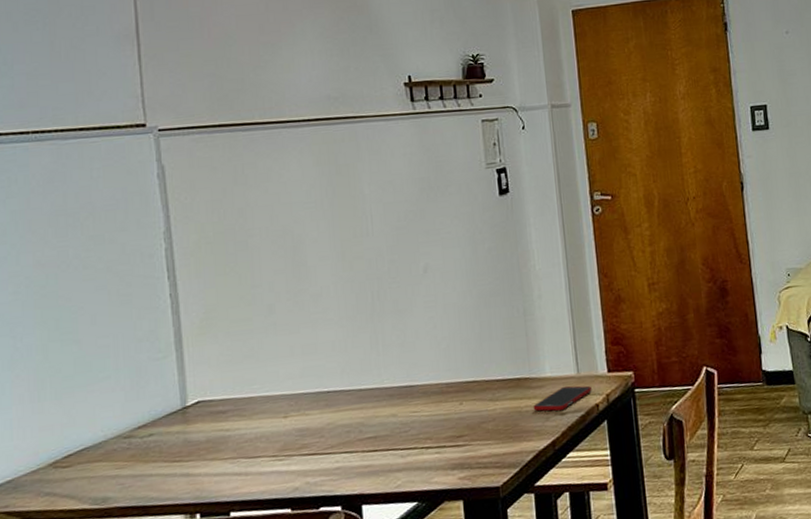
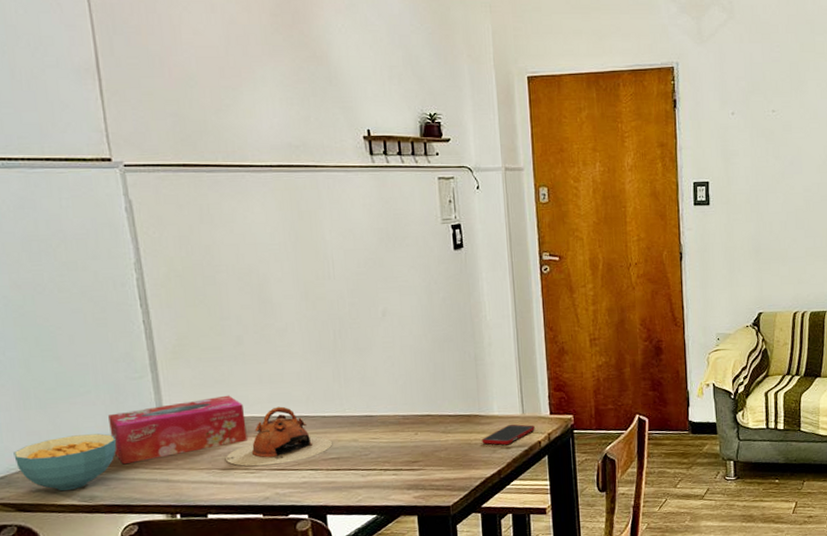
cereal bowl: none [23,424,135,493] -> present [13,433,117,491]
tissue box: none [128,371,277,459] -> present [108,395,247,465]
teapot: none [252,381,370,453] -> present [226,406,333,467]

